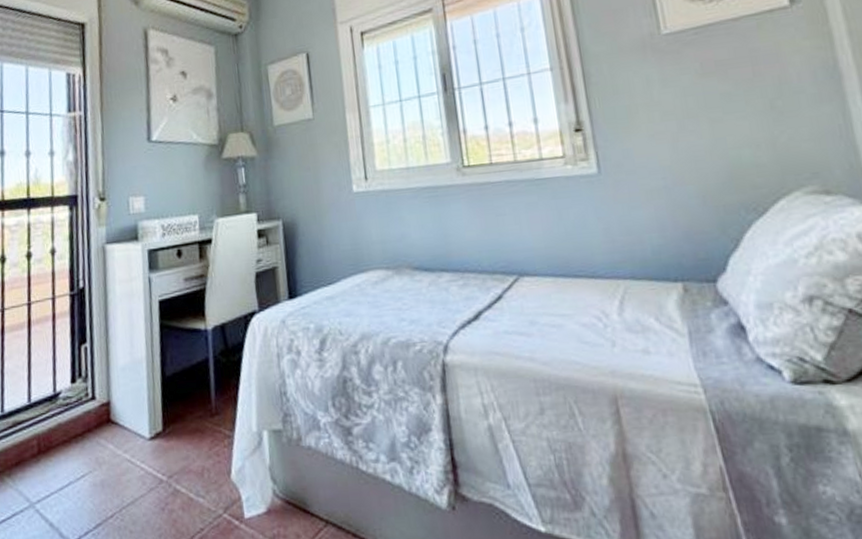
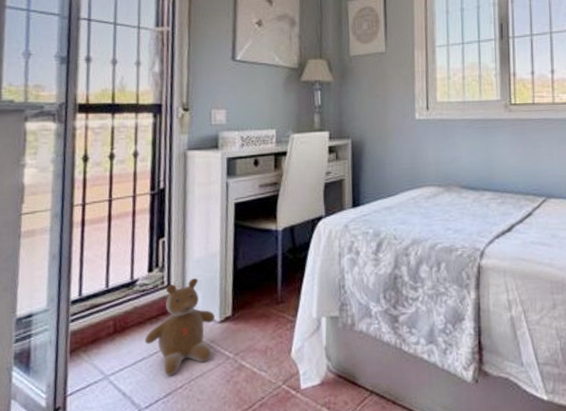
stuffed bear: none [70,388,144,503] -> present [144,277,215,376]

